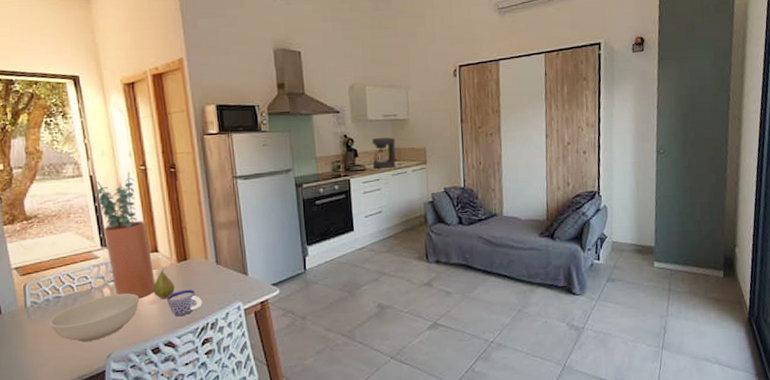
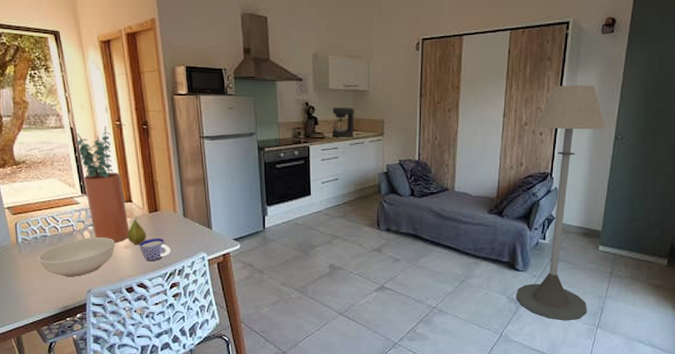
floor lamp: none [576,102,650,345] -> present [516,85,605,321]

